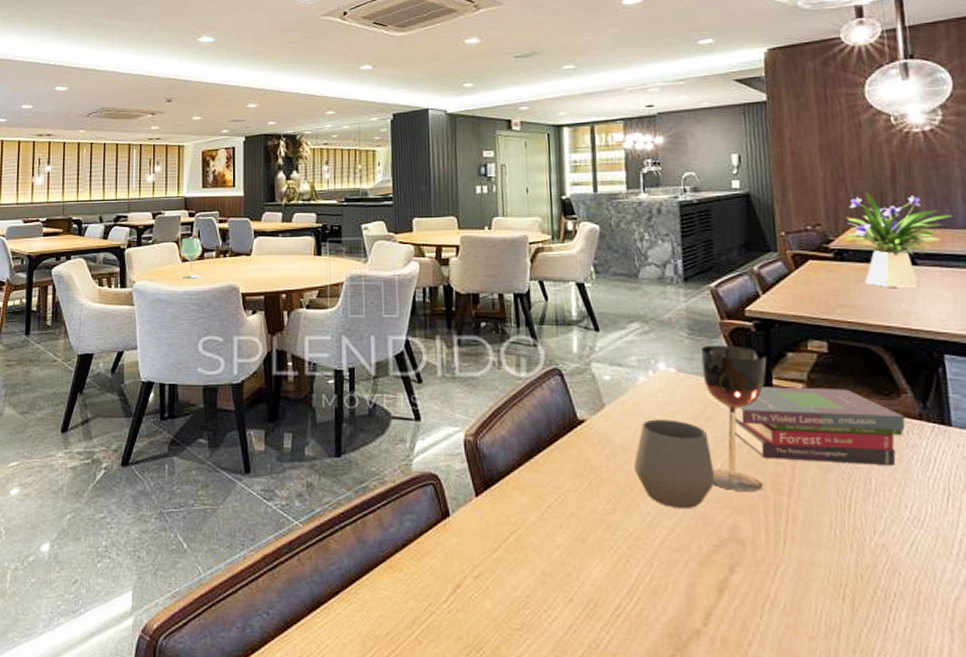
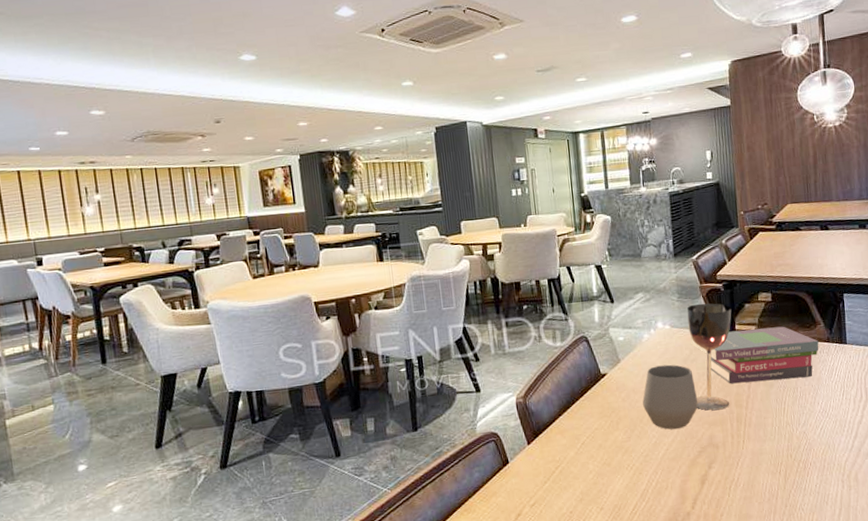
wine glass: present [179,238,202,279] -> none [248,255,273,295]
flower arrangement: present [838,191,954,287] -> none [779,175,852,248]

